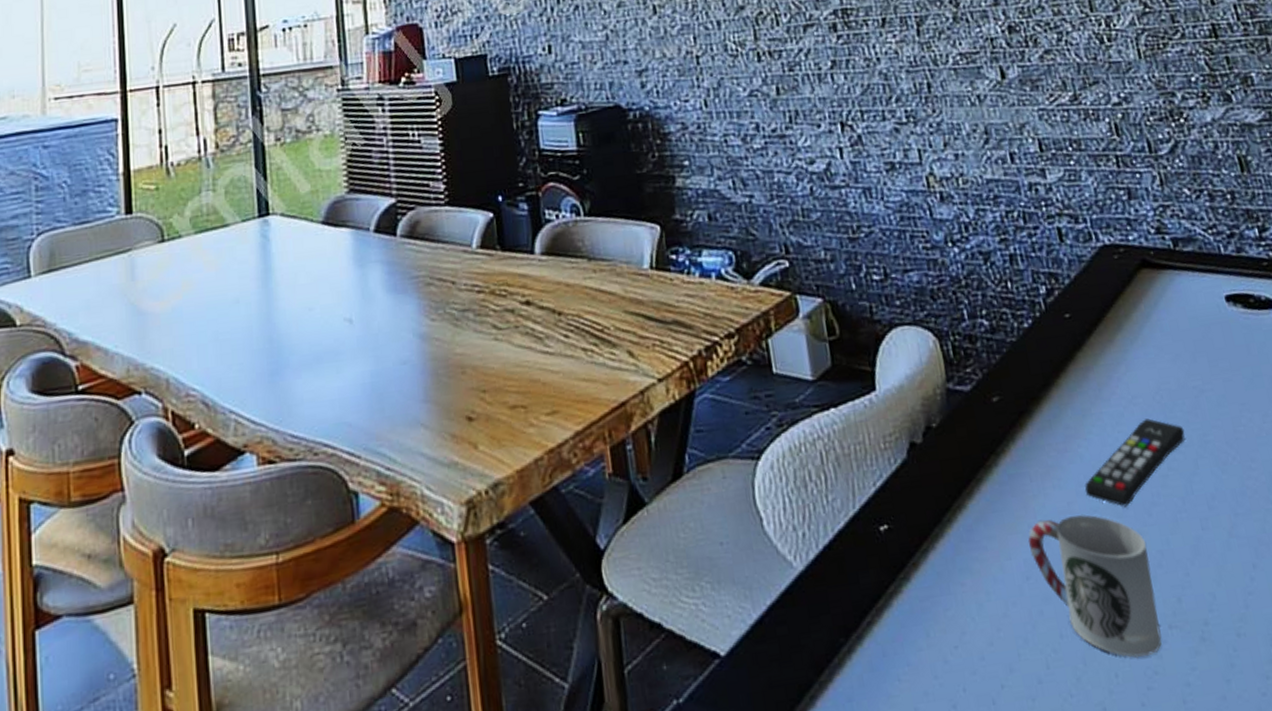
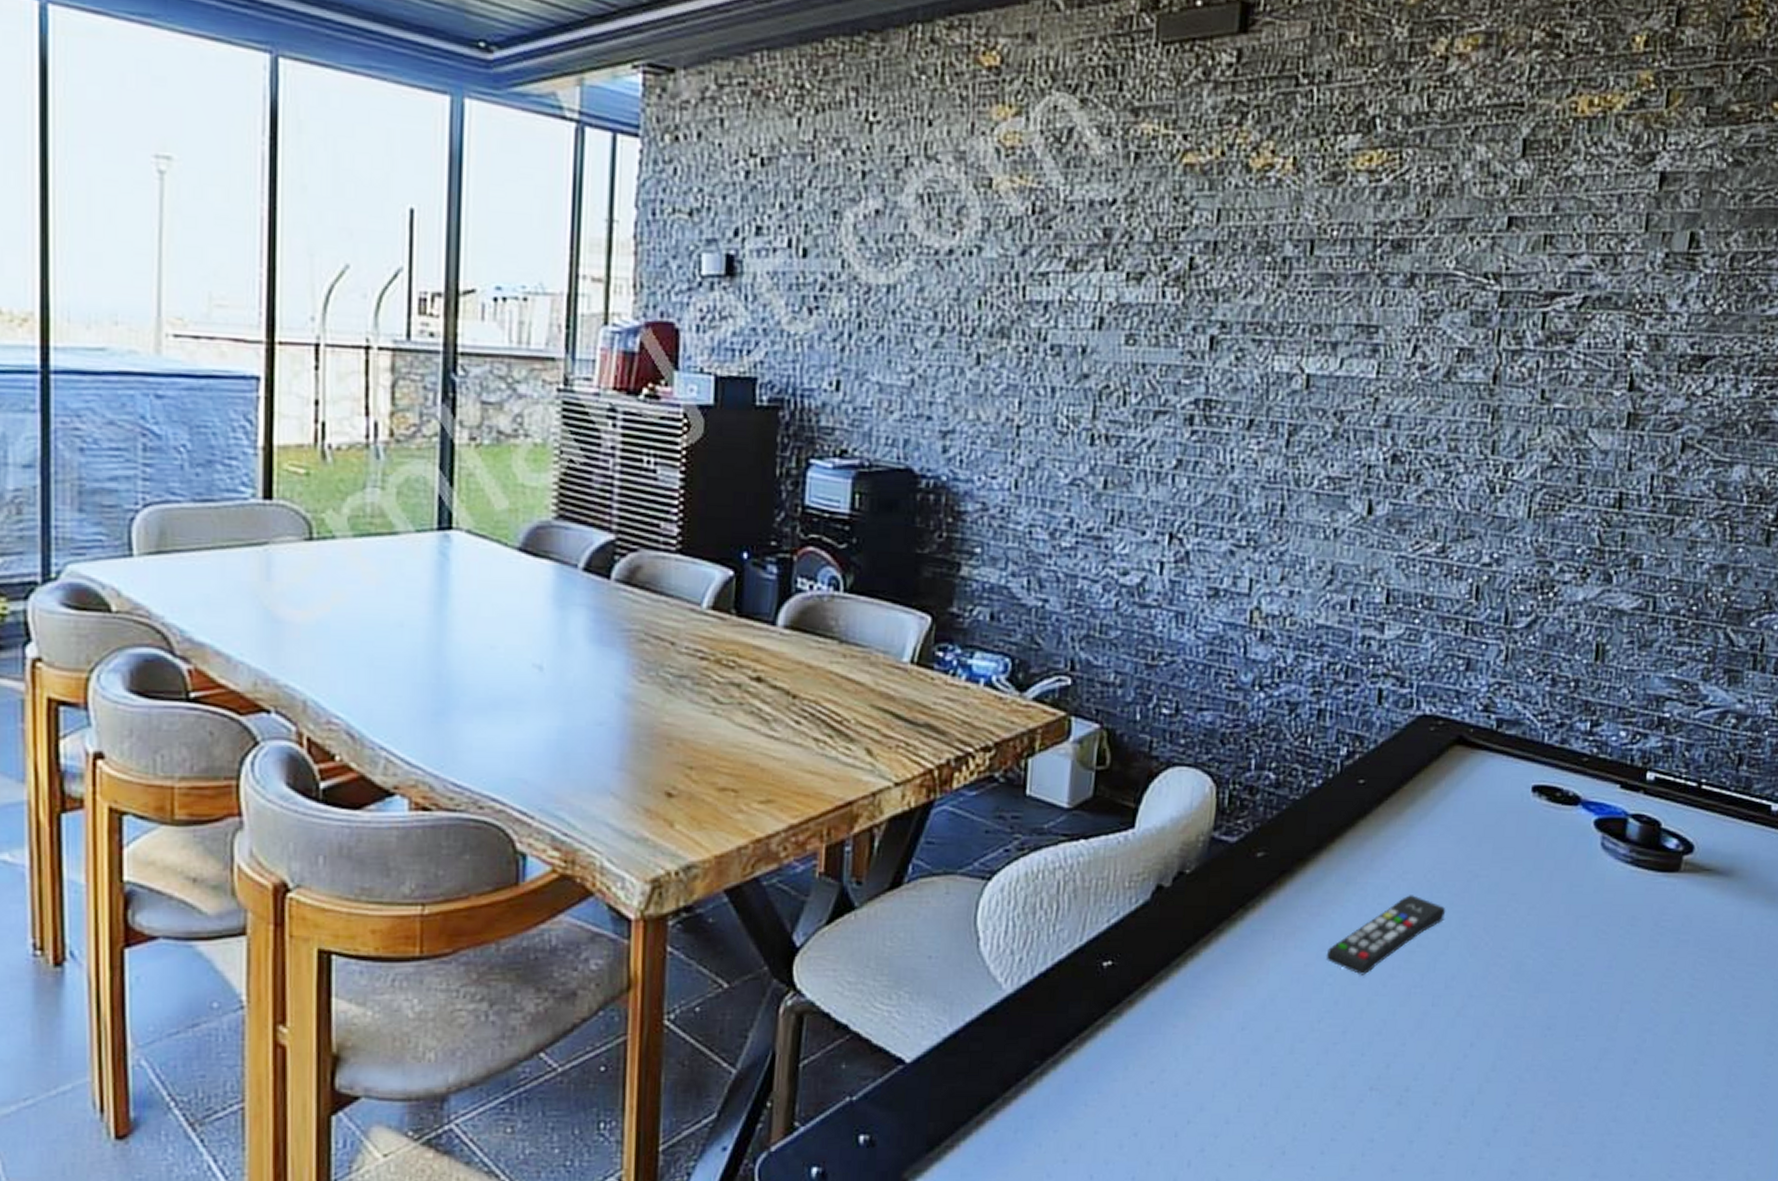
cup: present [1028,514,1162,657] -> none [1253,976,1373,1111]

